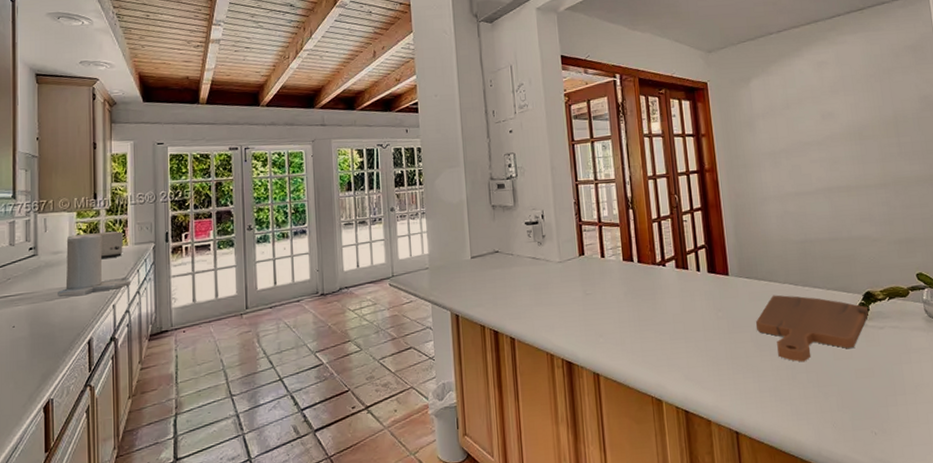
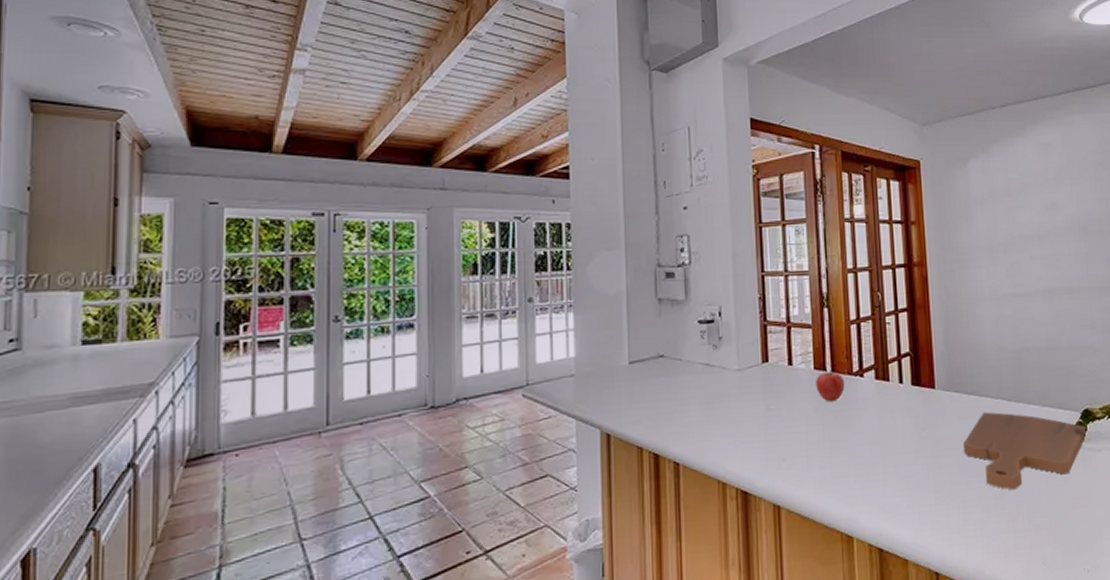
paper towel: present [58,234,130,297] -> none [50,323,161,408]
toaster: present [66,231,123,260] -> none [66,318,153,357]
fruit: none [625,261,650,288] -> present [816,370,845,402]

